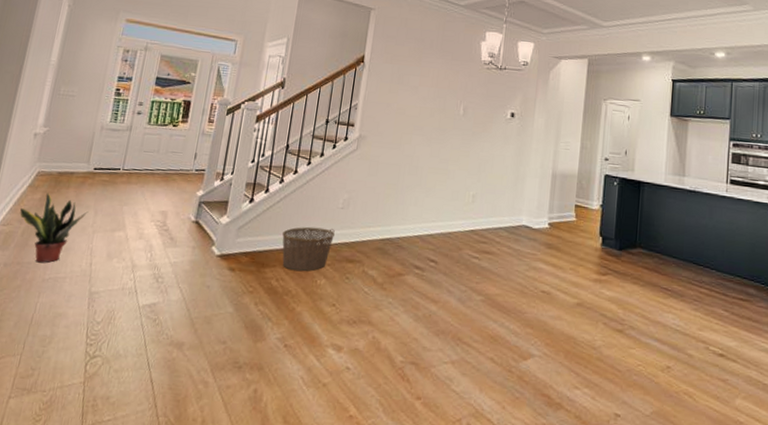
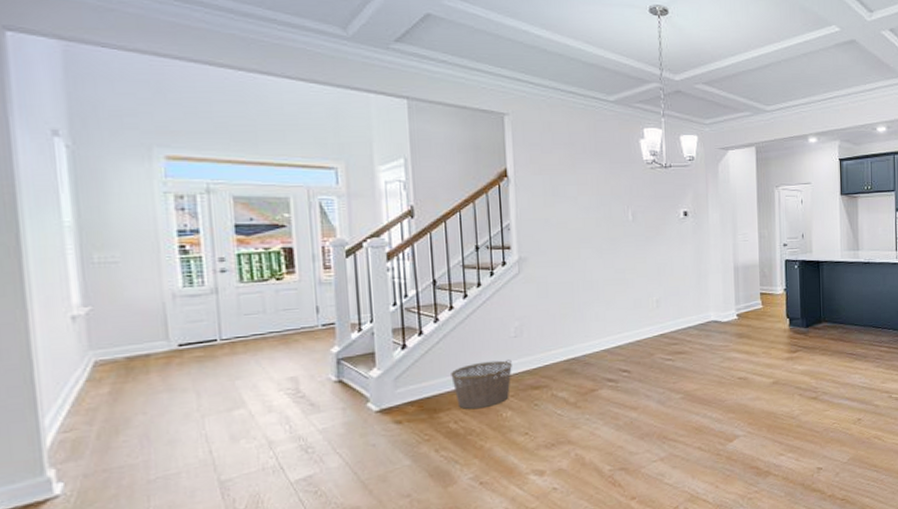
potted plant: present [20,193,89,263] -> none [84,384,187,465]

